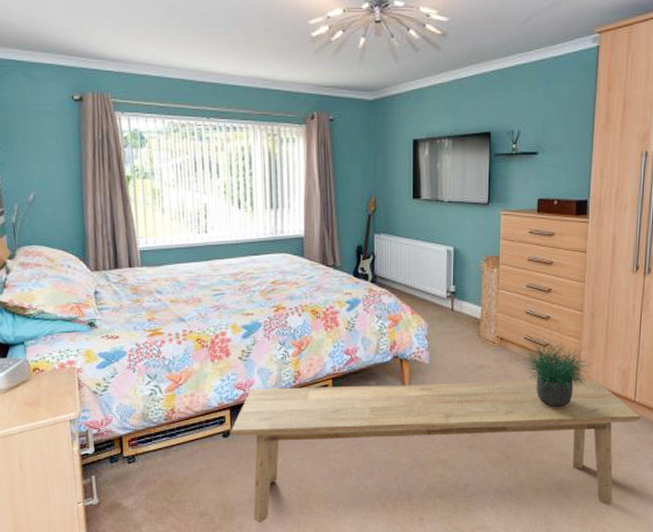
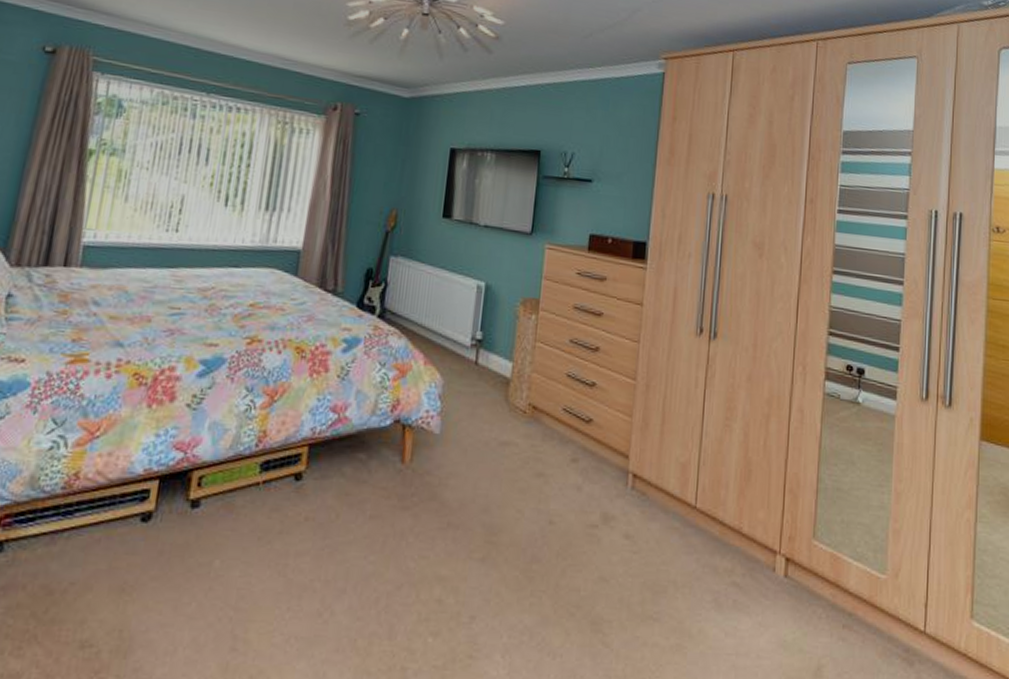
bench: present [231,380,641,524] -> none [154,451,703,665]
potted plant: present [518,328,593,408] -> none [553,399,645,510]

